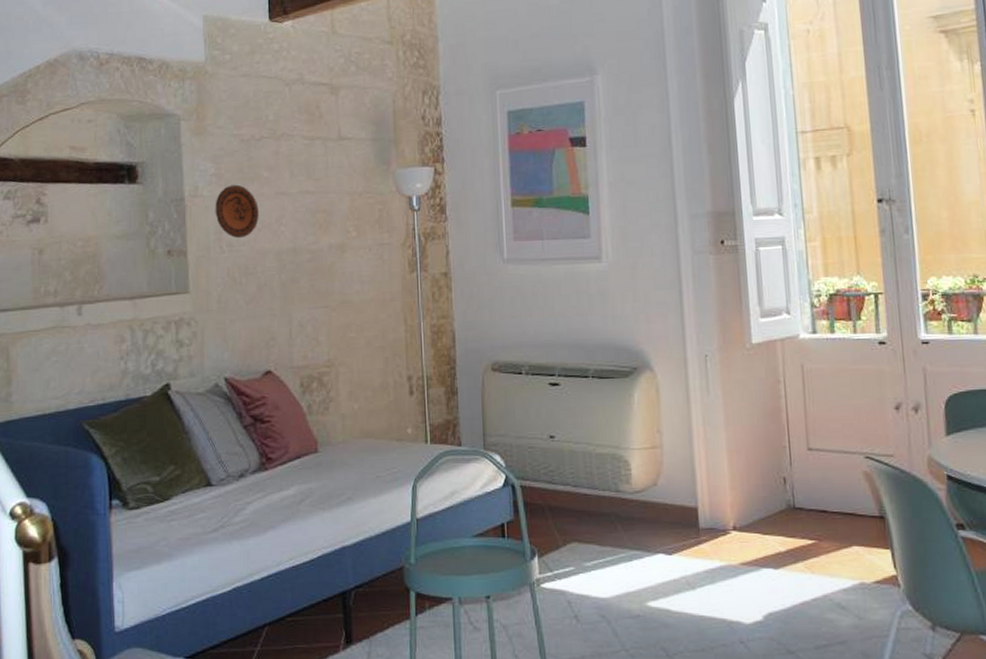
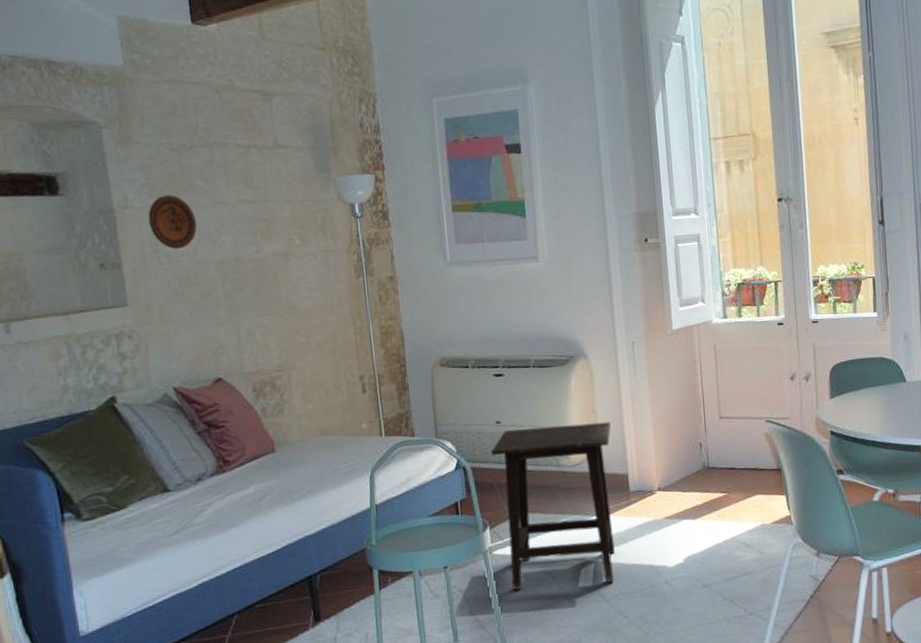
side table: none [543,445,681,635] -> present [491,421,615,590]

